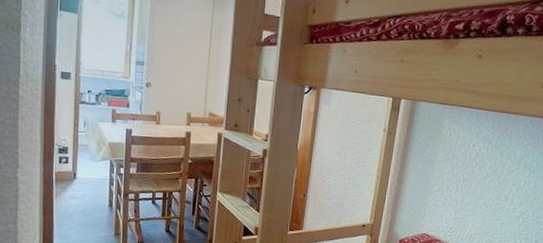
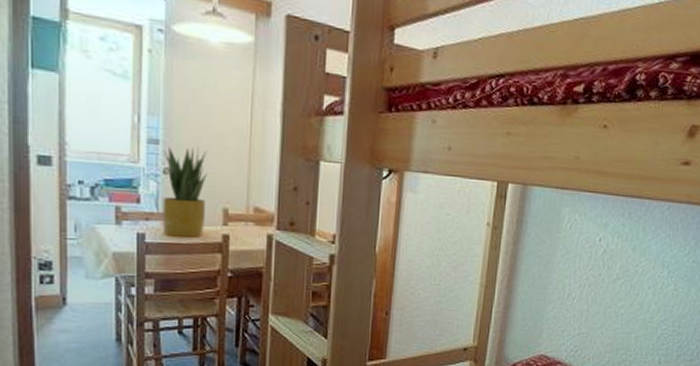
planter: none [144,67,177,134] -> present [162,147,207,238]

